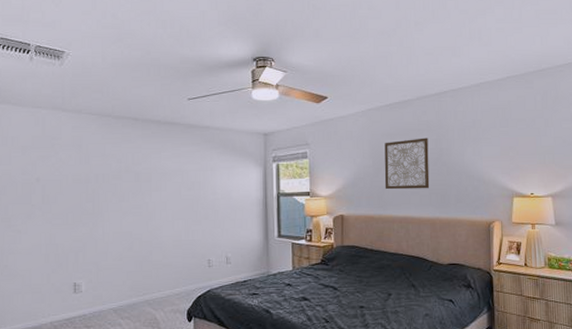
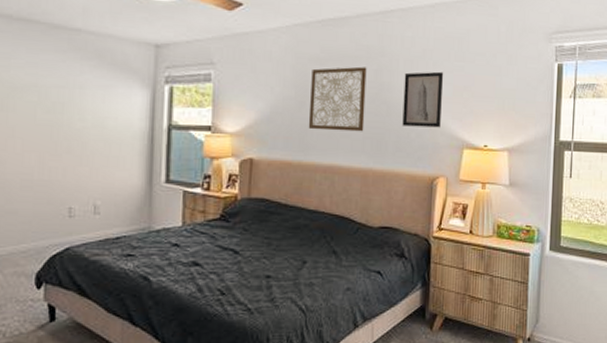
wall art: none [459,136,493,182] -> present [402,71,444,128]

